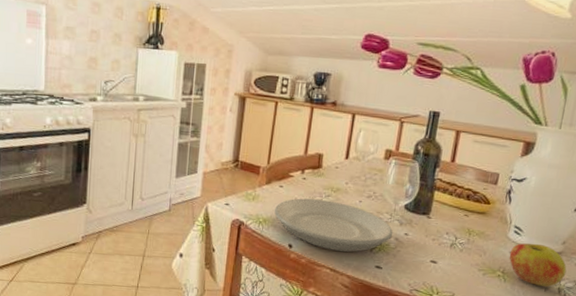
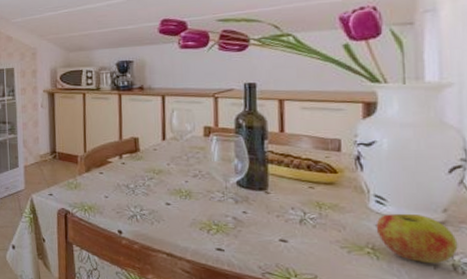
plate: present [274,198,393,252] -> none [98,183,230,235]

